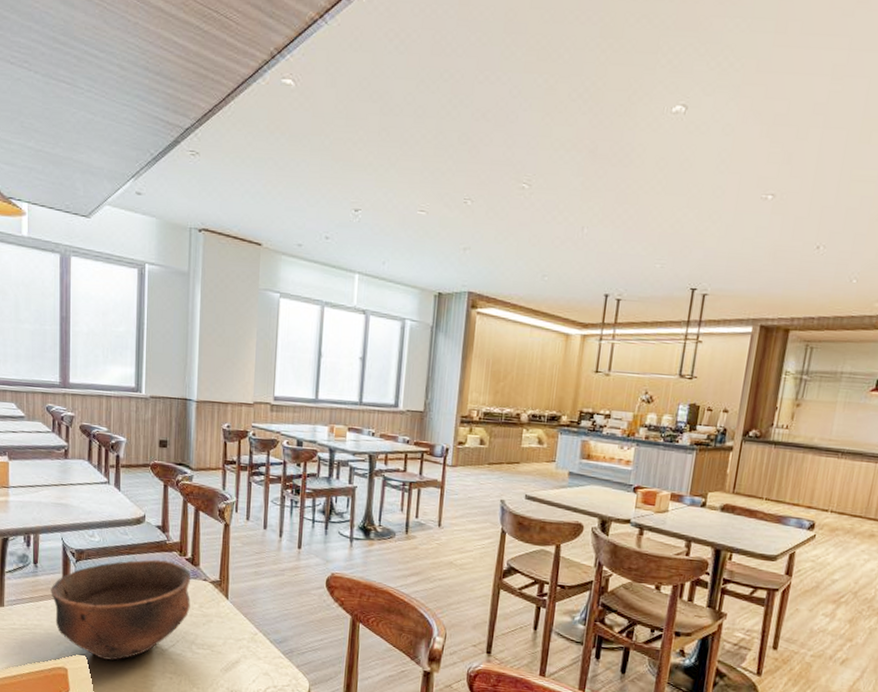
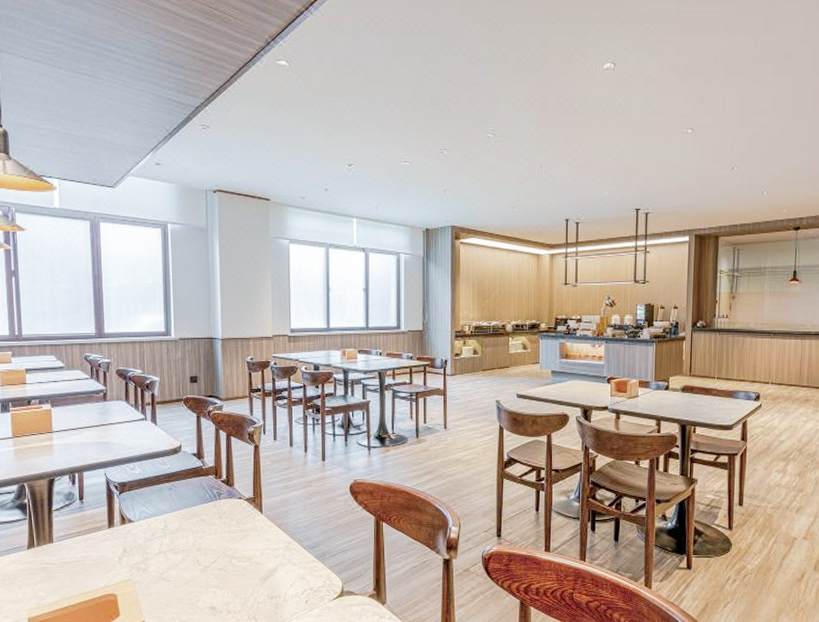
bowl: present [51,559,191,661] -> none [97,484,228,582]

